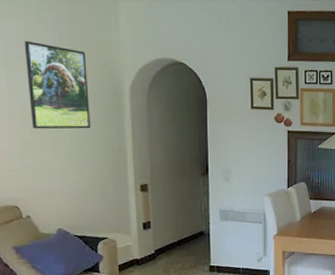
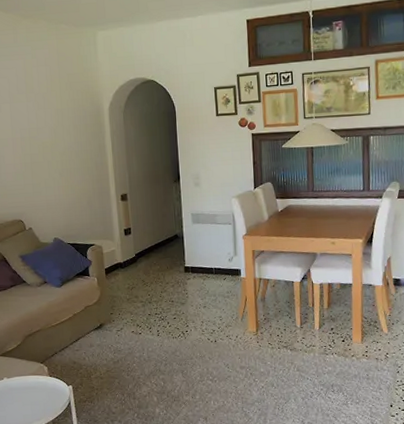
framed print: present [24,40,90,129] -> none [22,76,77,152]

